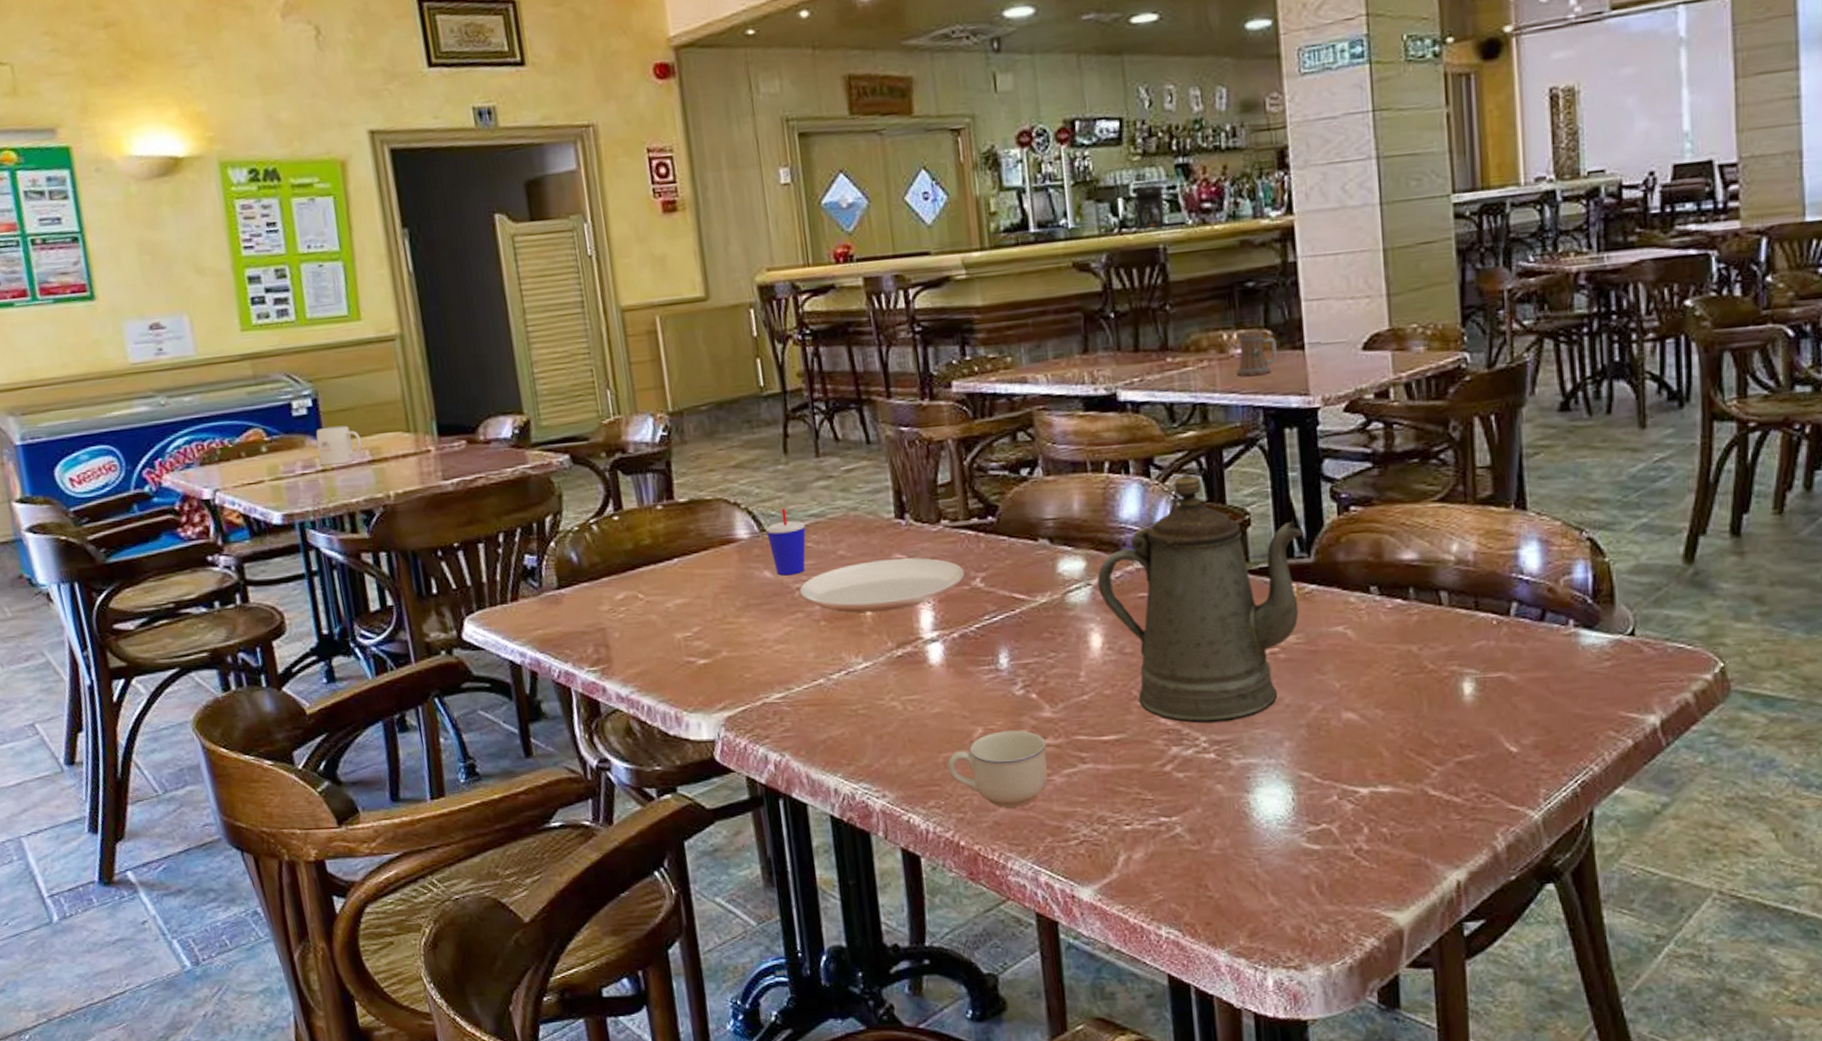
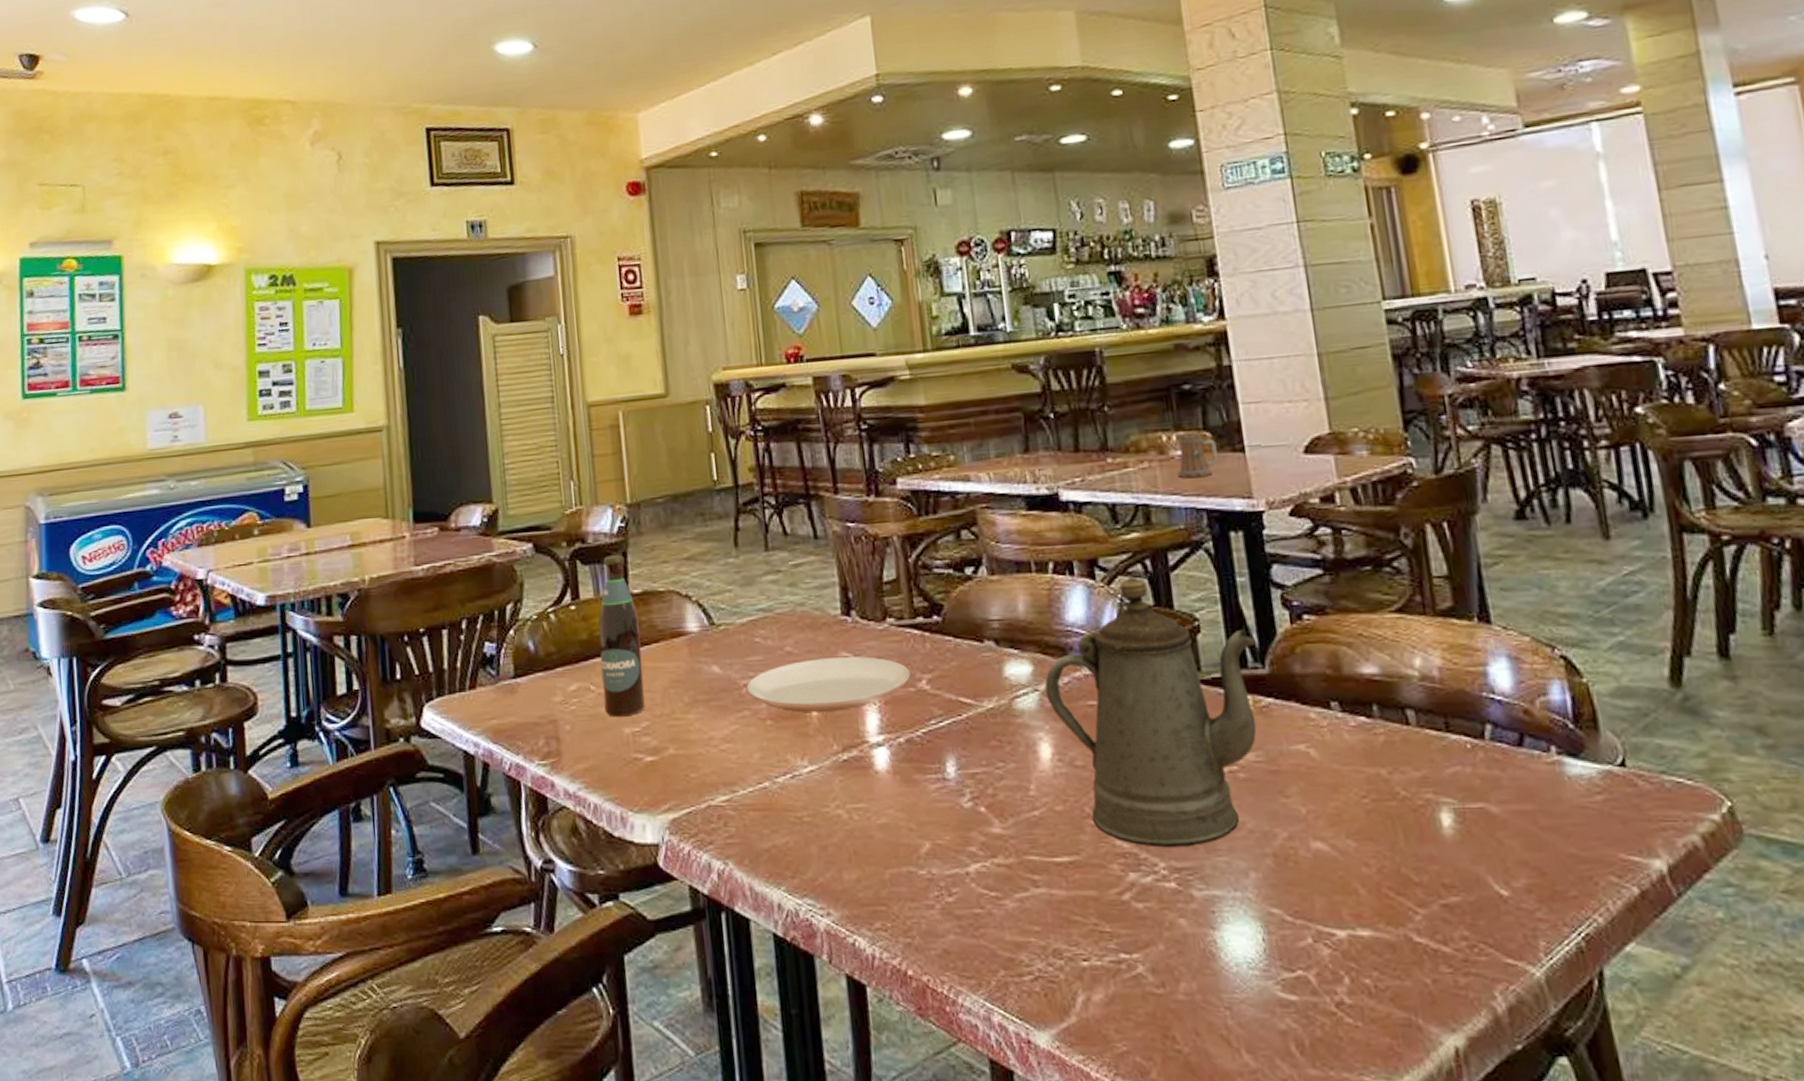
mug: present [316,425,363,466] -> none [303,510,345,549]
bottle: none [643,464,696,624] -> present [598,555,645,717]
beverage cup: present [766,507,806,576] -> none [716,601,754,671]
cup: present [947,730,1048,808] -> none [894,846,999,934]
coffee maker: present [1135,184,1166,230] -> none [1070,290,1102,334]

